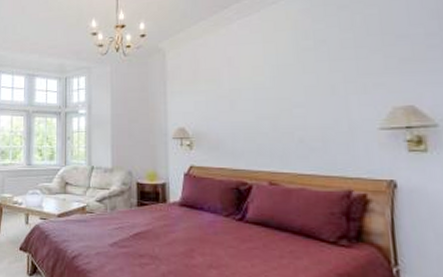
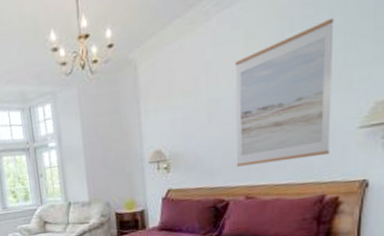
wall art: none [254,33,352,152] -> present [234,18,334,167]

